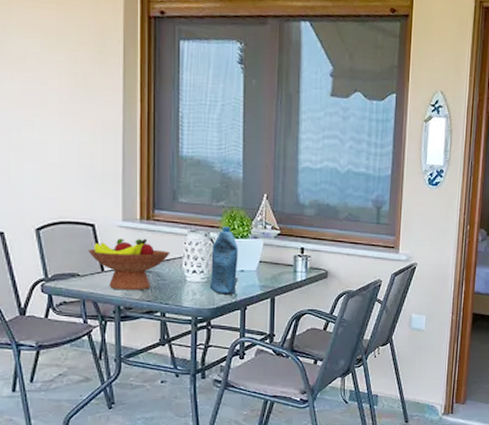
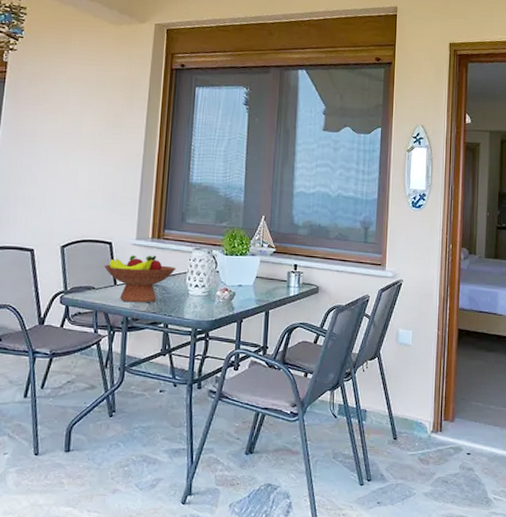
bottle: present [209,226,238,295] -> none [209,245,237,308]

